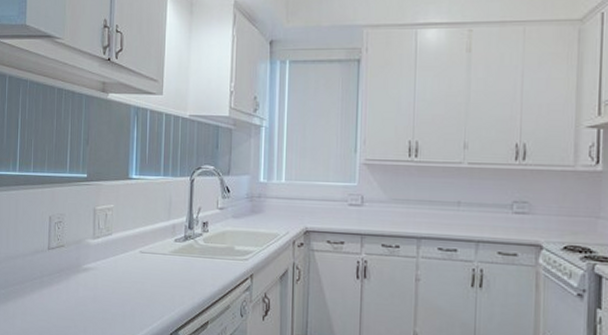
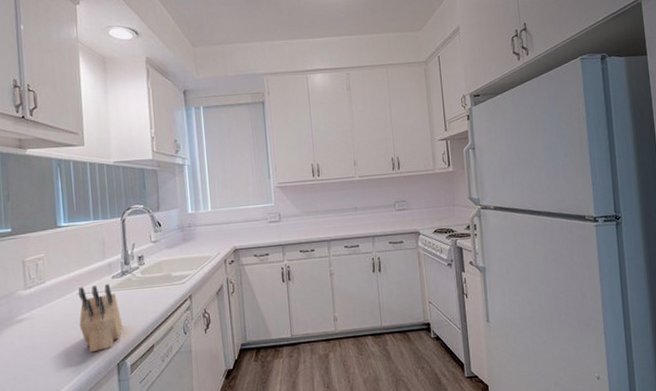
knife block: none [138,245,180,317] -> present [79,283,123,353]

